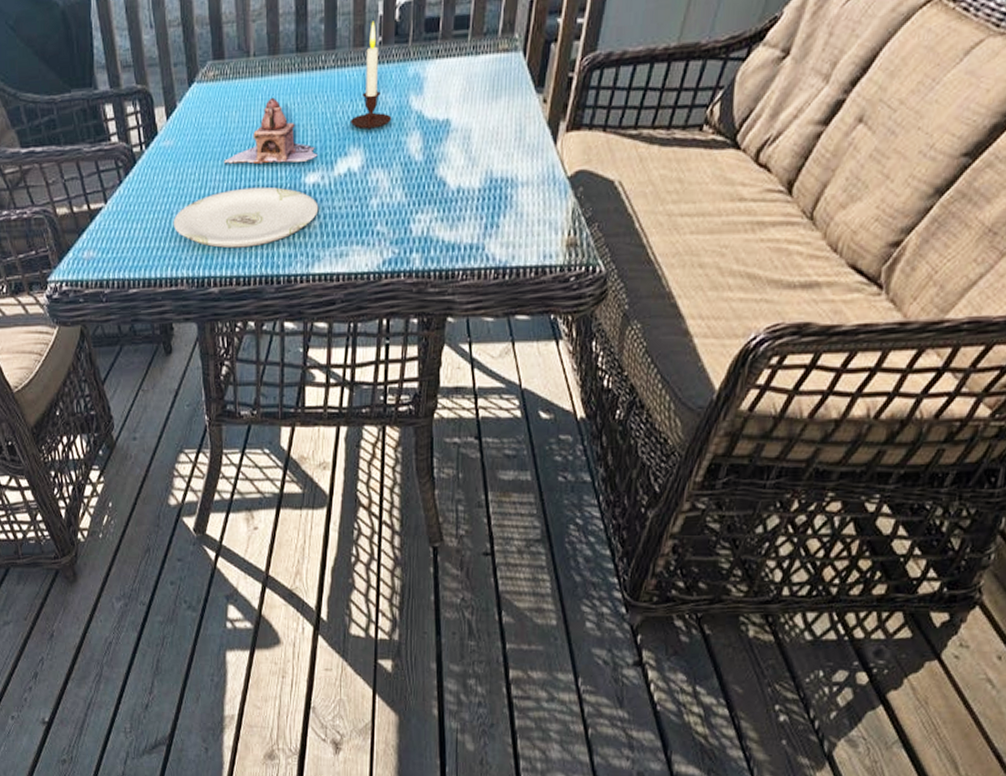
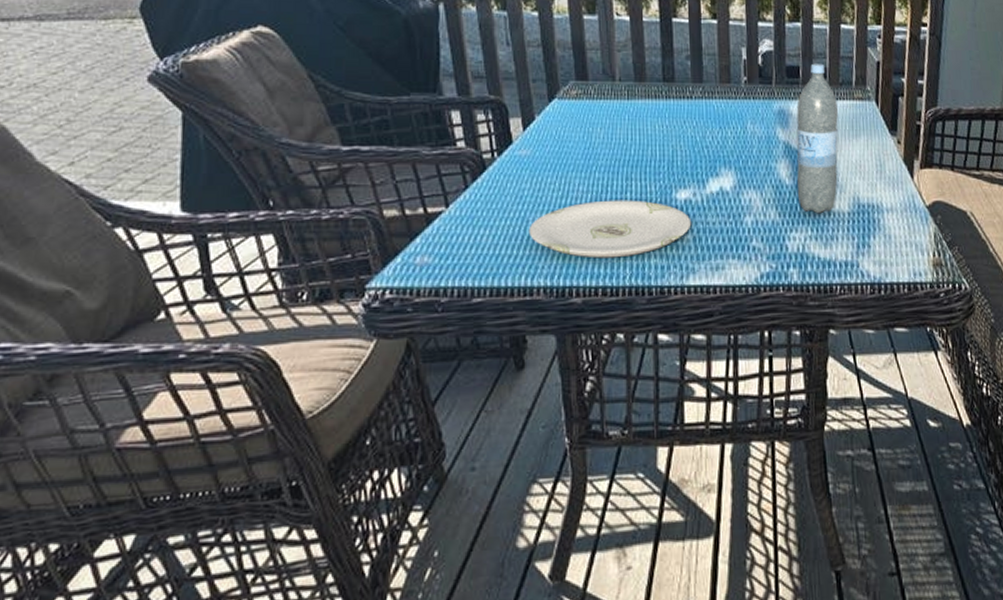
teapot: present [223,97,318,165] -> none [587,119,689,179]
candle: present [349,21,392,130] -> none [719,63,761,154]
water bottle: none [427,10,479,193] -> present [796,63,838,214]

